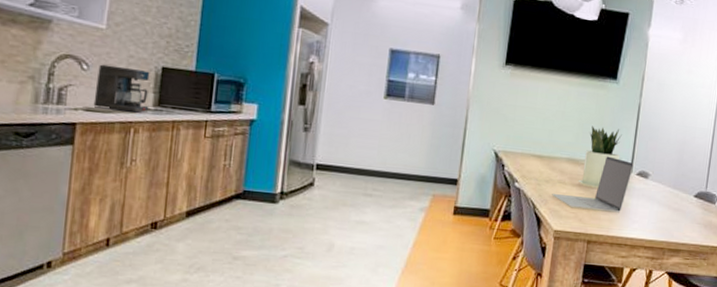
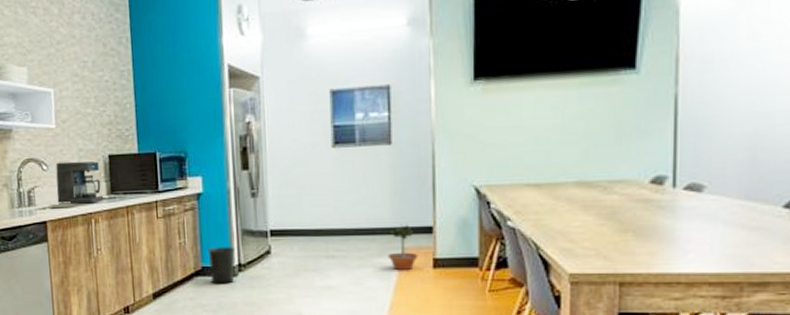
waste bin: none [250,172,280,210] -> present [208,246,235,284]
potted tree: none [417,173,443,215] -> present [387,222,419,271]
laptop: present [552,156,634,213] -> none [560,171,677,244]
planter: present [578,126,622,189] -> none [595,133,655,215]

